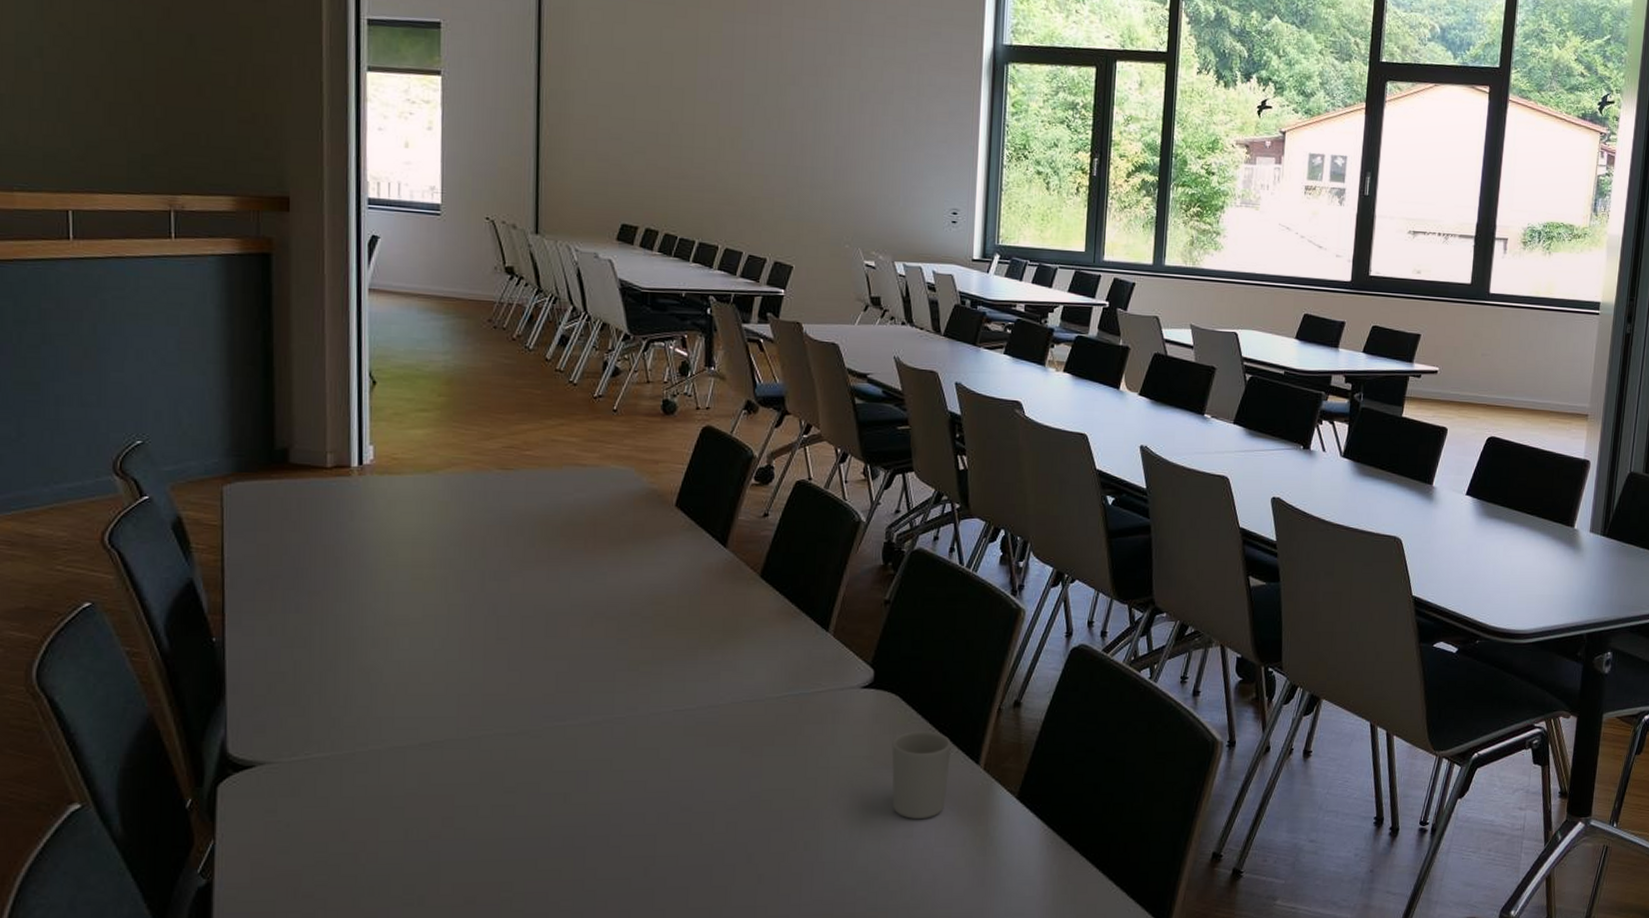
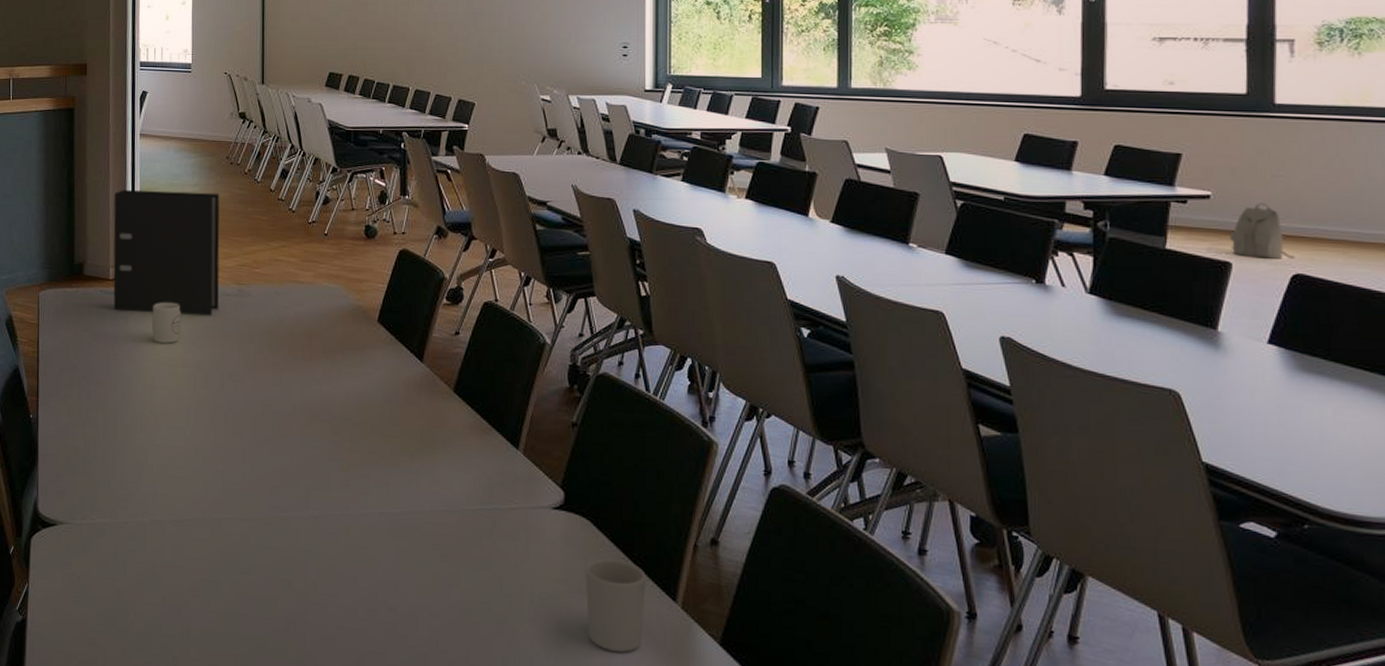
binder: none [331,357,479,507] -> present [113,189,220,316]
mug: none [387,493,428,542] -> present [151,302,182,344]
backpack: none [1448,377,1491,425] -> present [1230,202,1295,260]

